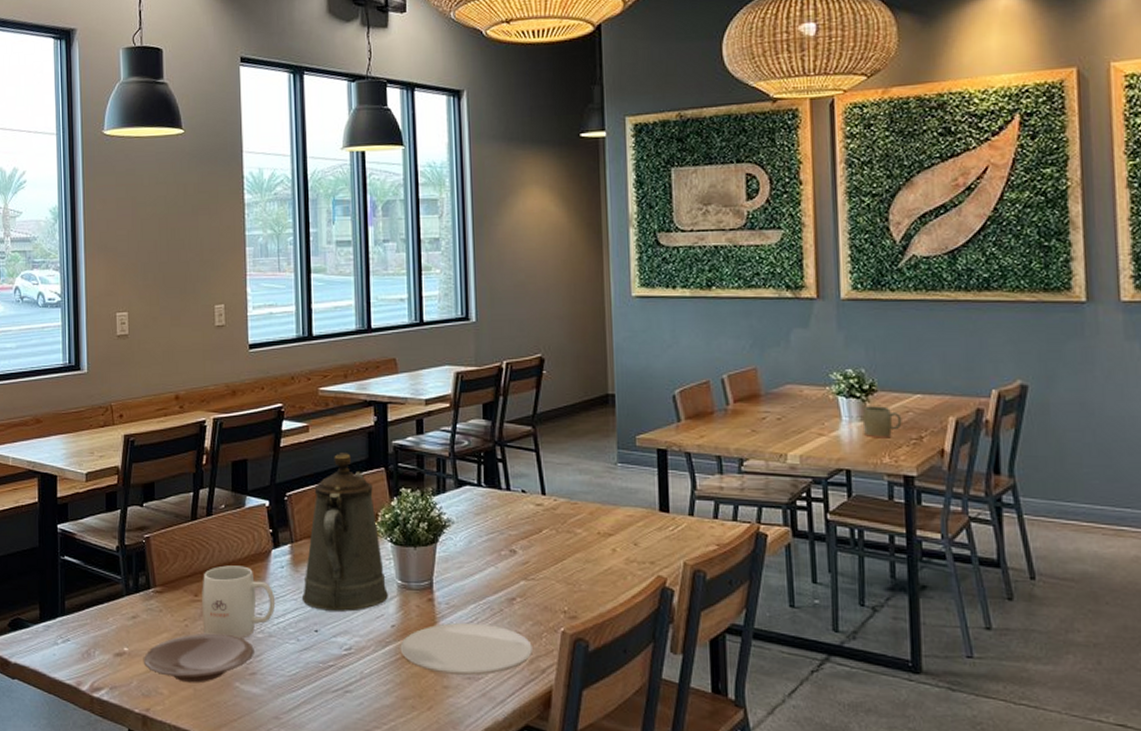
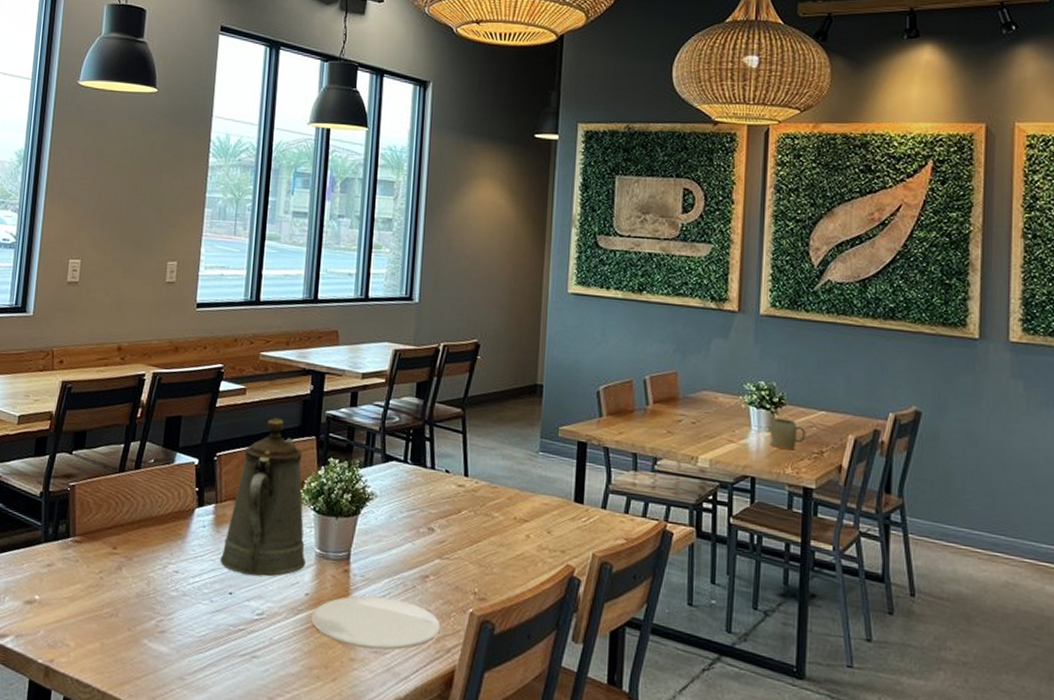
saucer: present [143,633,254,683] -> none [52,586,167,638]
mug: present [201,565,276,639] -> none [117,520,194,596]

